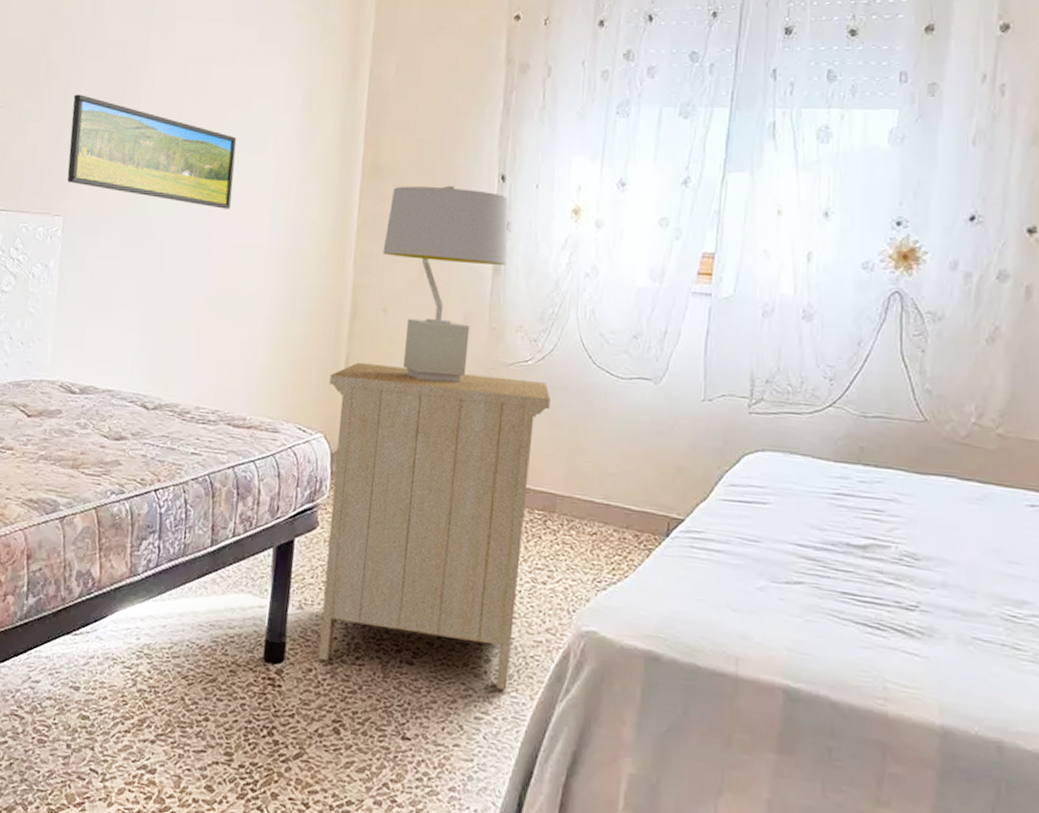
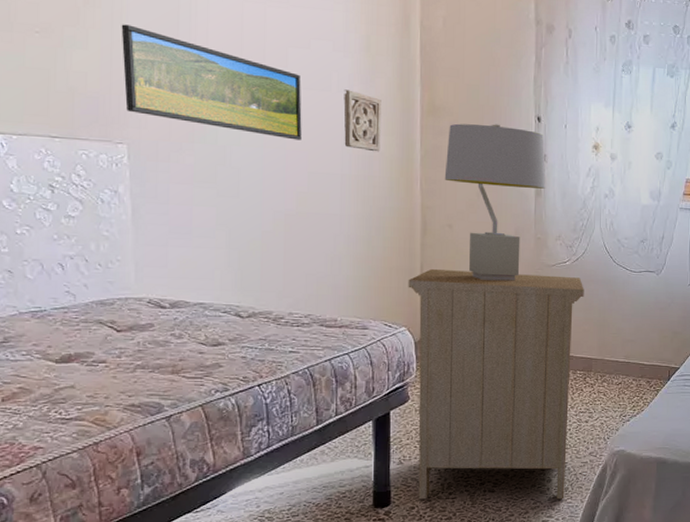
wall ornament: none [274,151,319,221] -> present [344,89,381,152]

